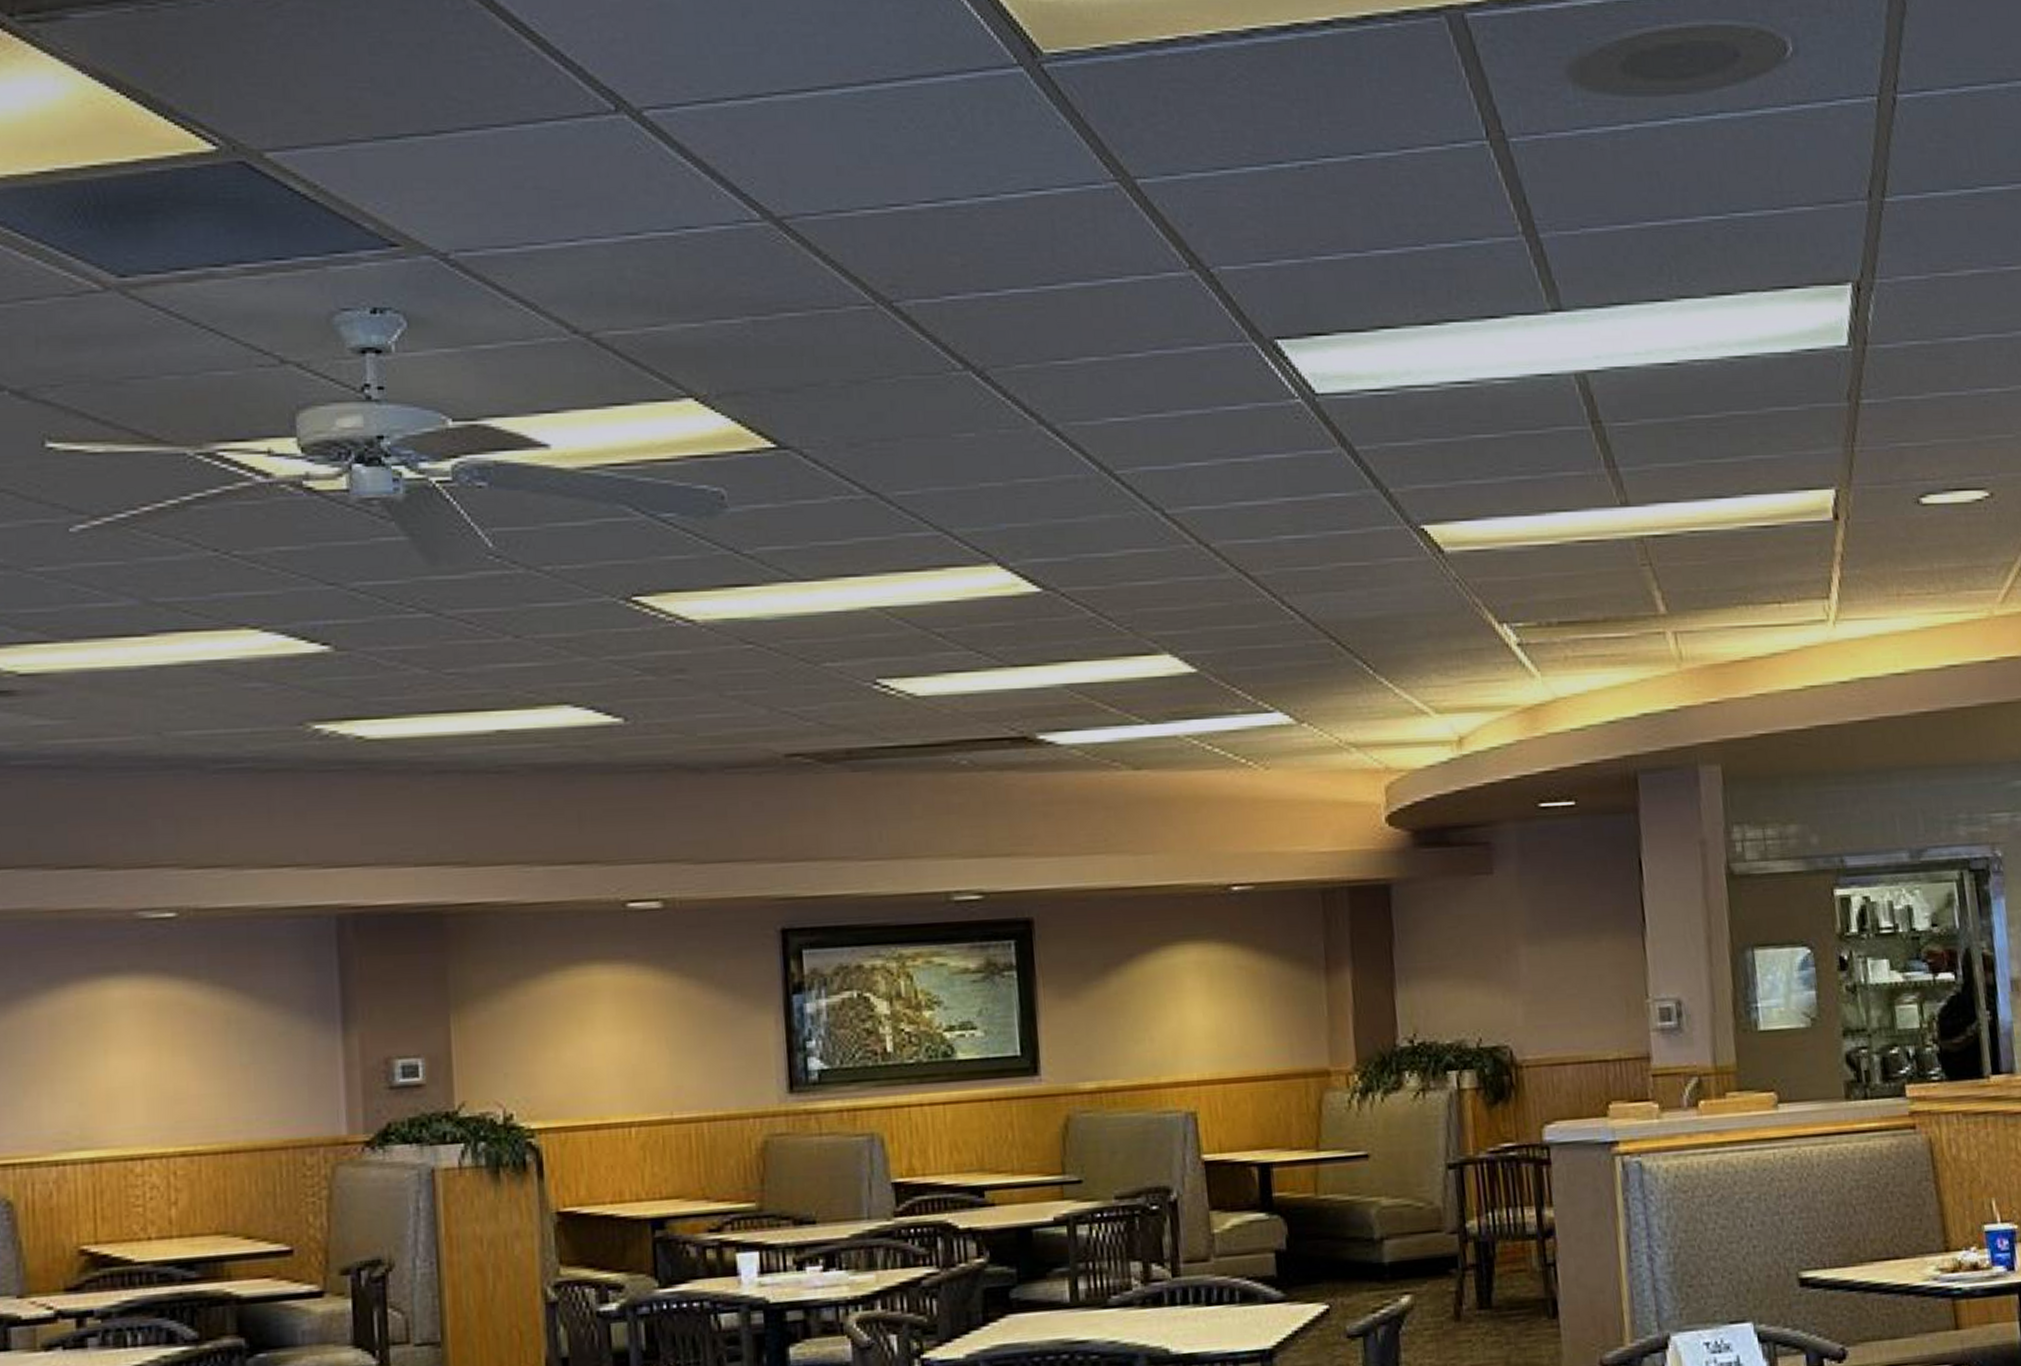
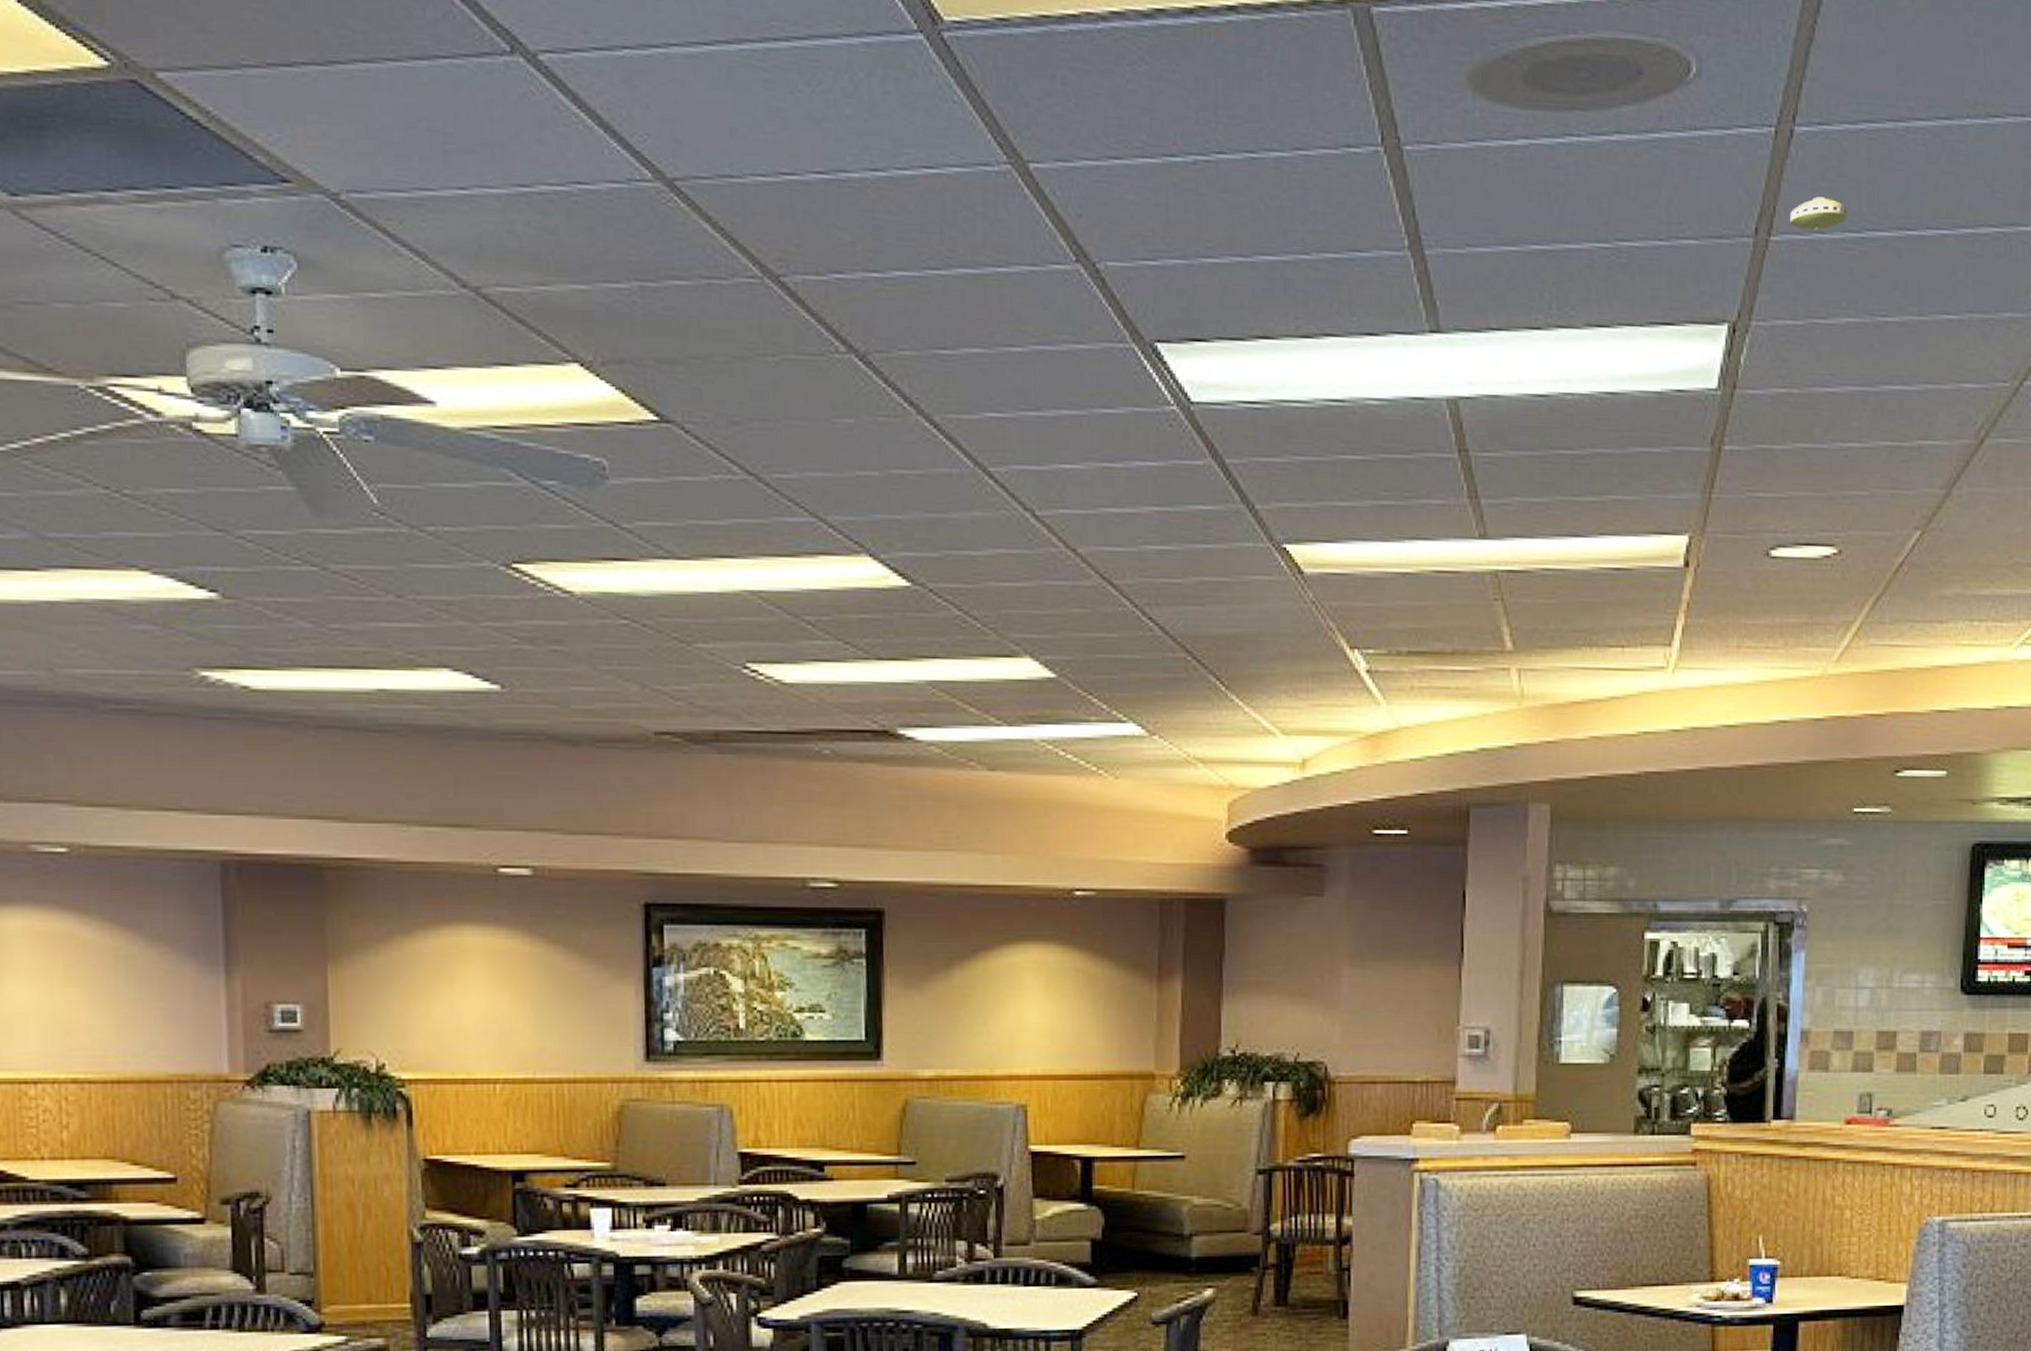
smoke detector: none [1902,158,1960,190] -> present [1790,197,1848,231]

